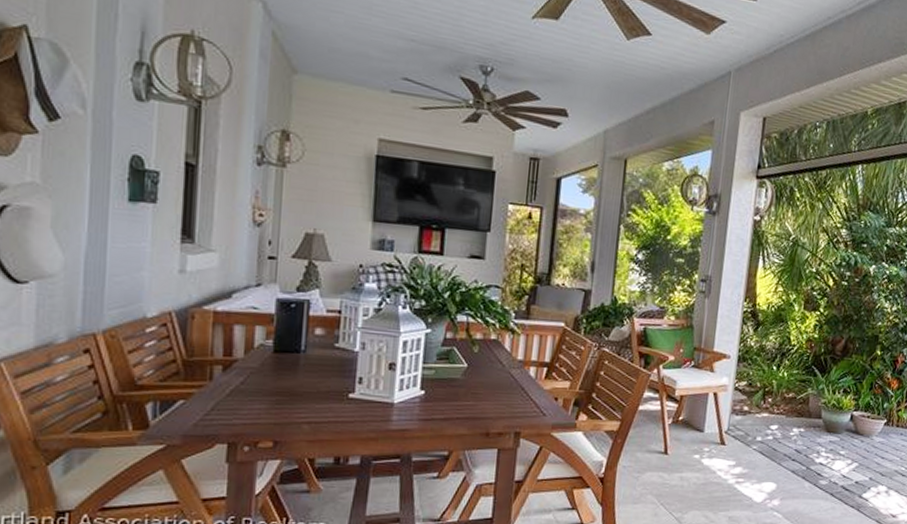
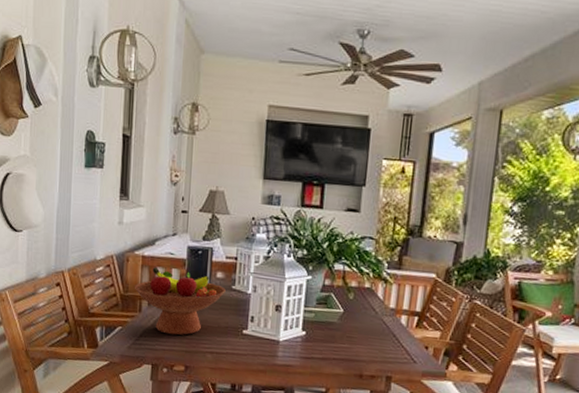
fruit bowl: none [203,325,327,406] -> present [135,267,226,335]

